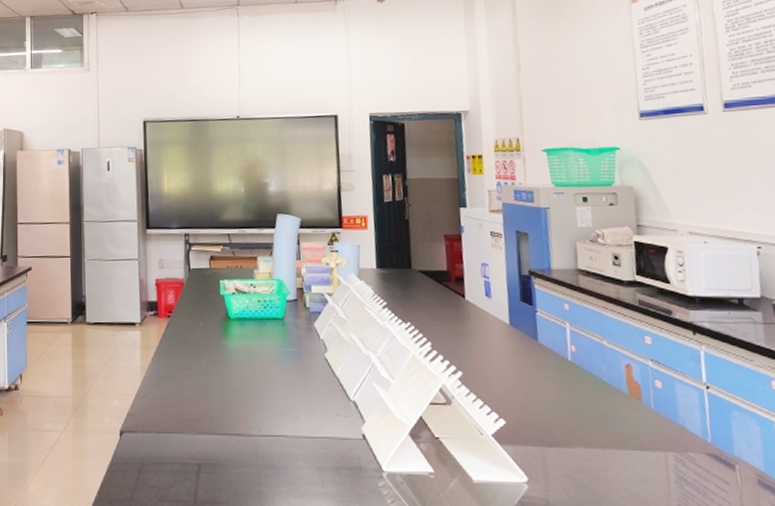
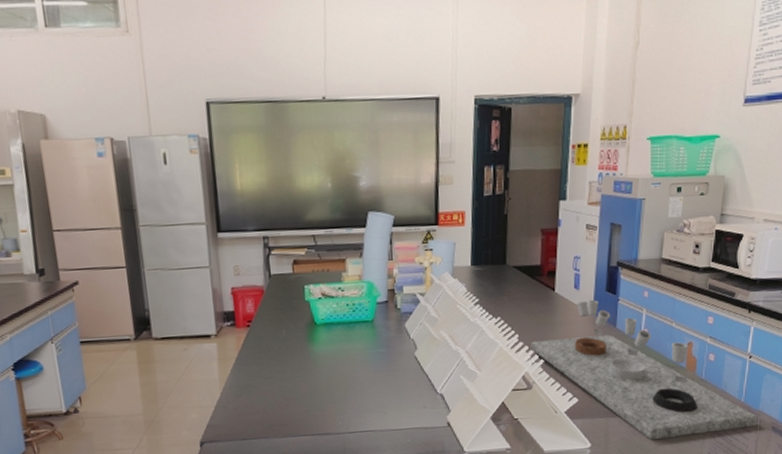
laboratory equipment: none [445,309,738,481] -> present [531,299,758,440]

